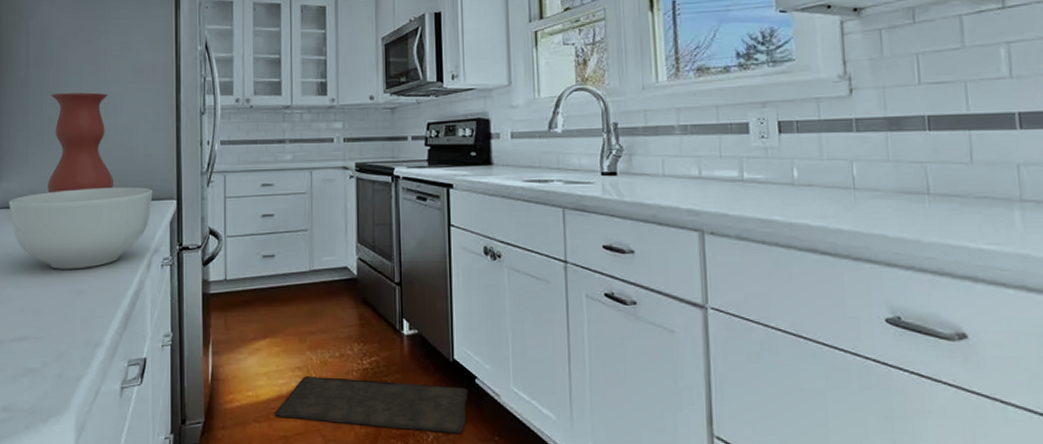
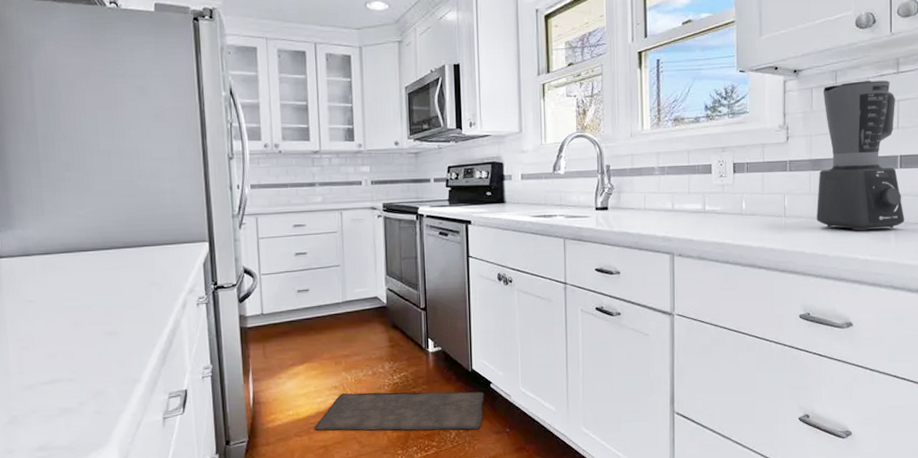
bowl: present [8,187,153,269] -> none [25,231,184,313]
vase: present [47,92,113,193] -> none [63,137,141,240]
blender: none [896,17,1035,211] -> present [817,80,905,231]

